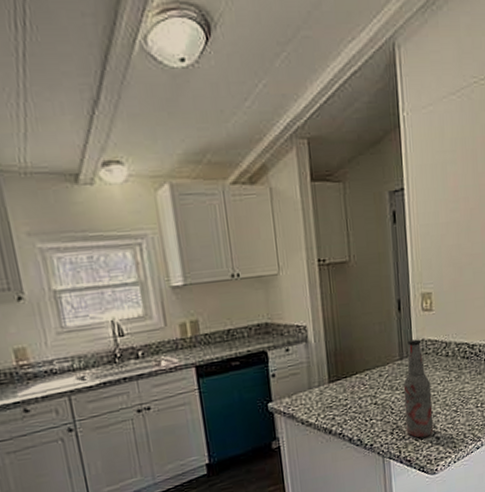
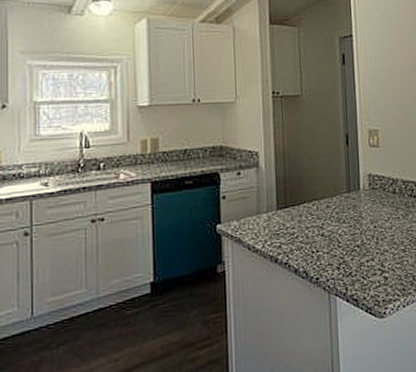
bottle: present [403,339,434,438] -> none [350,173,382,276]

